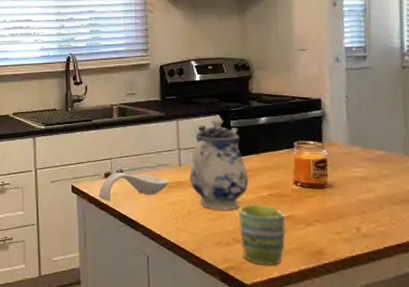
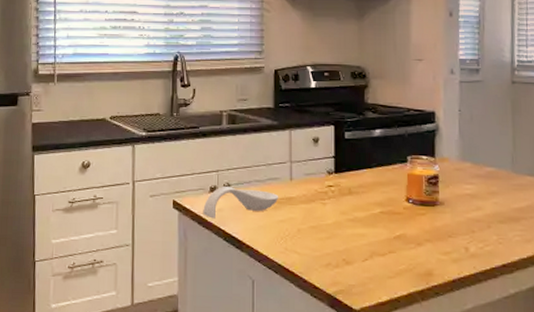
teapot: present [189,116,249,210] -> none [301,127,361,229]
mug: present [238,204,286,266] -> none [349,222,396,289]

